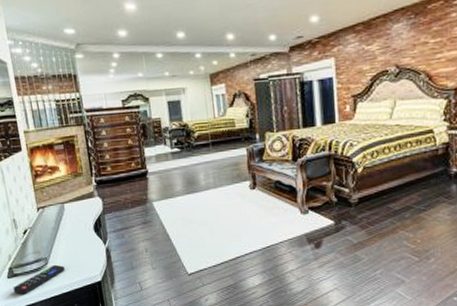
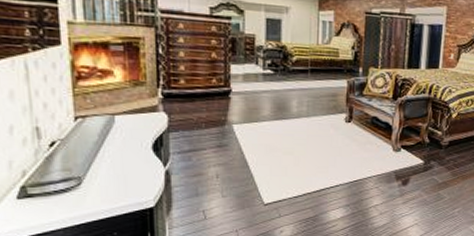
remote control: present [13,264,65,294] -> none [24,185,105,219]

